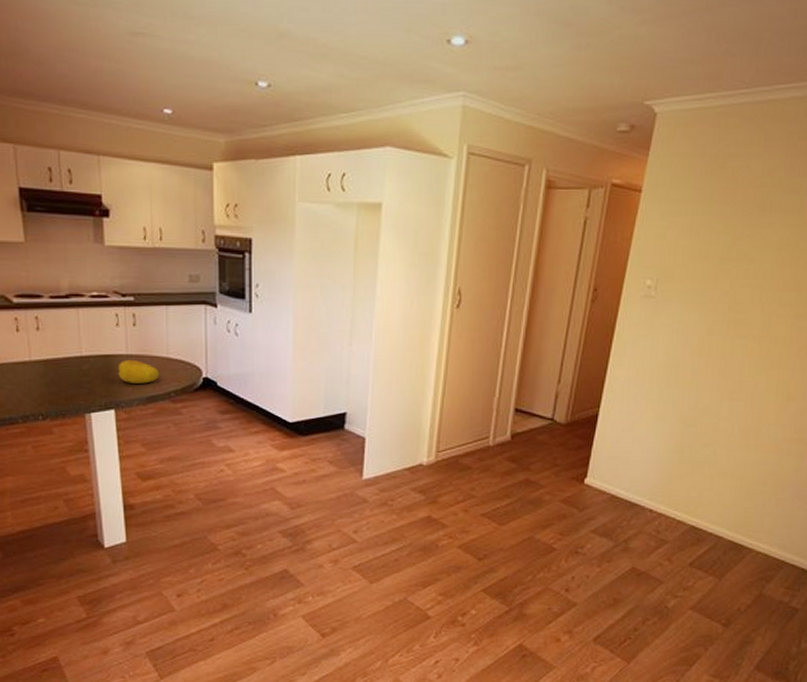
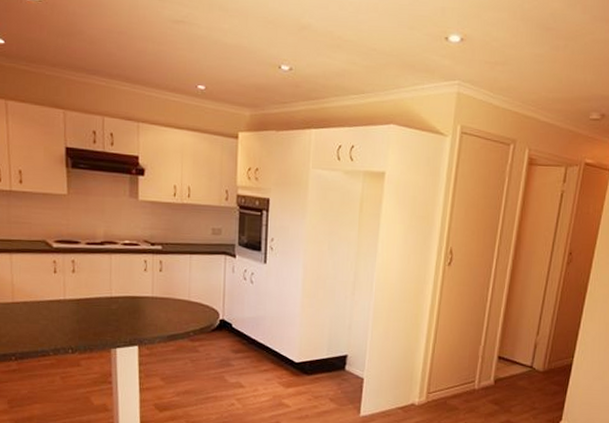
fruit: present [118,359,159,384] -> none [143,301,180,323]

